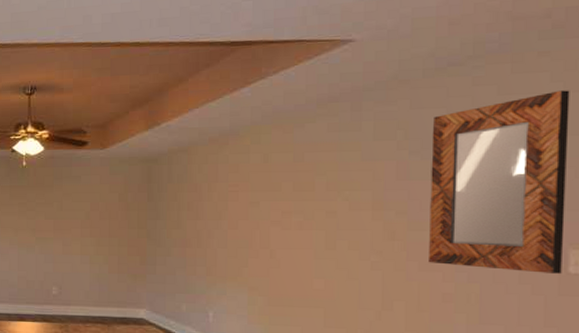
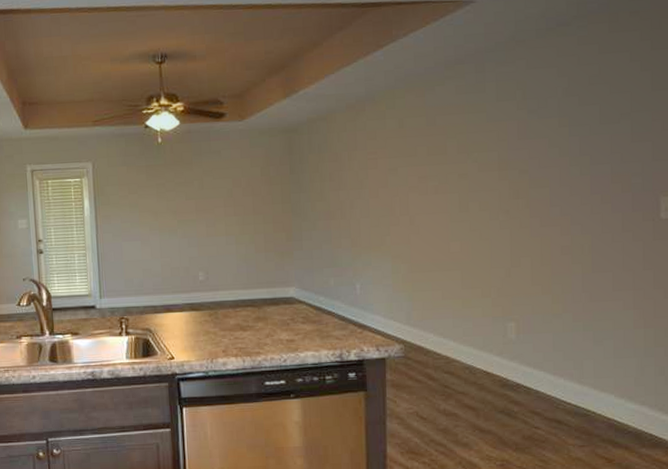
home mirror: present [429,90,570,274] -> none [546,48,657,221]

